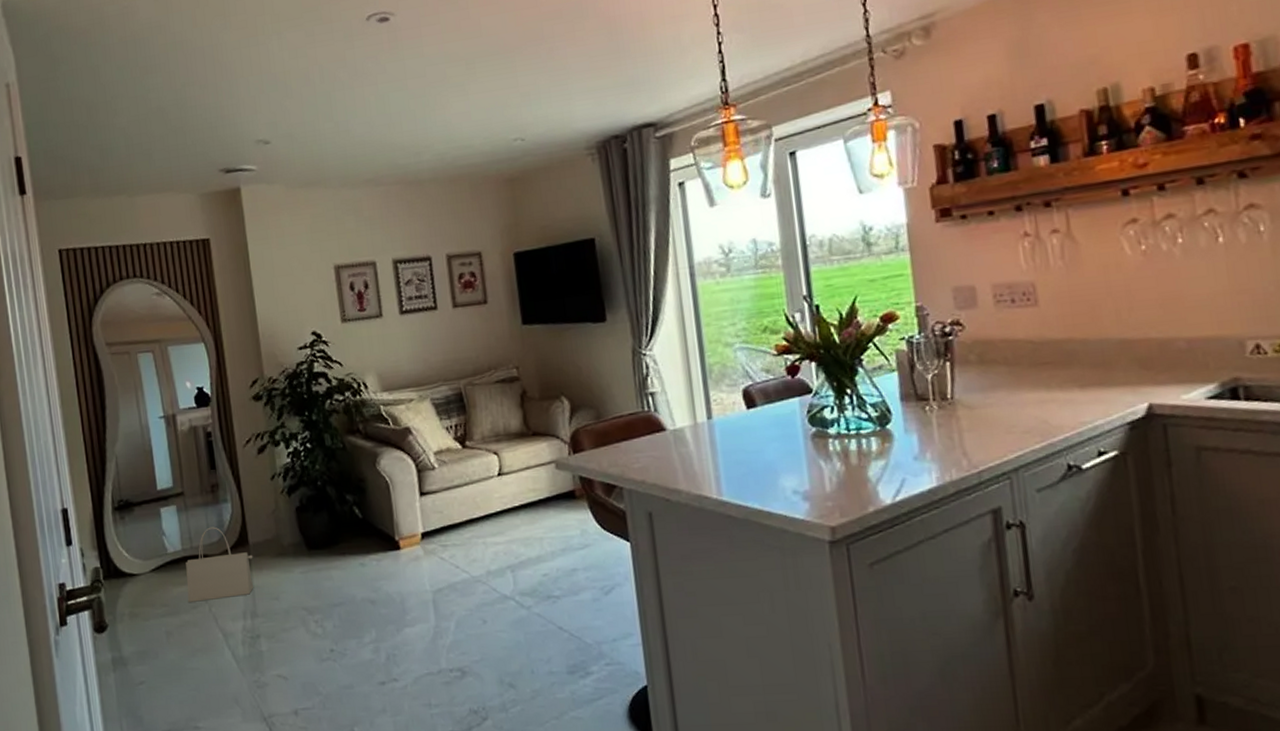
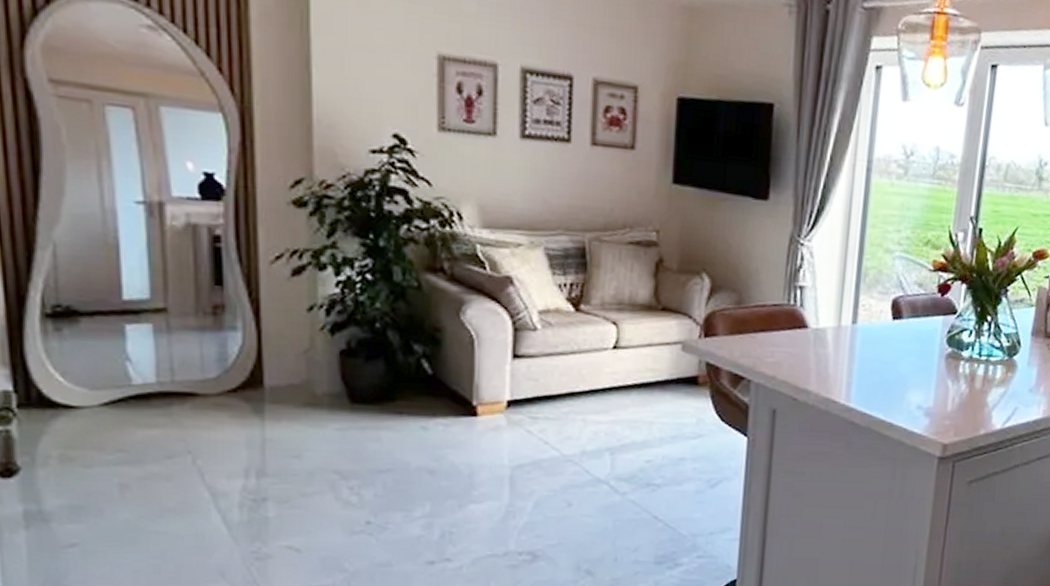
tote bag: present [185,527,254,602] -> none [160,358,268,451]

